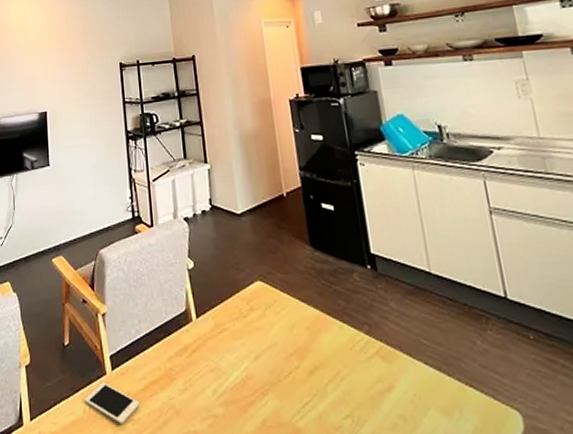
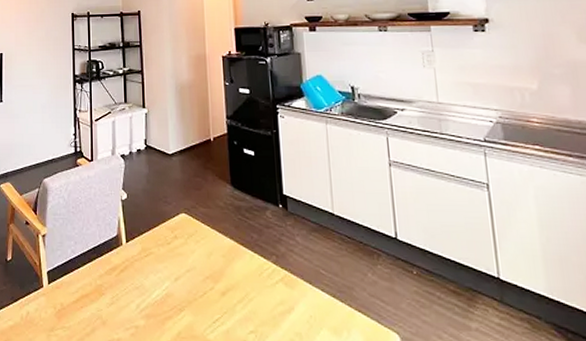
cell phone: present [84,383,140,425] -> none [22,294,72,331]

